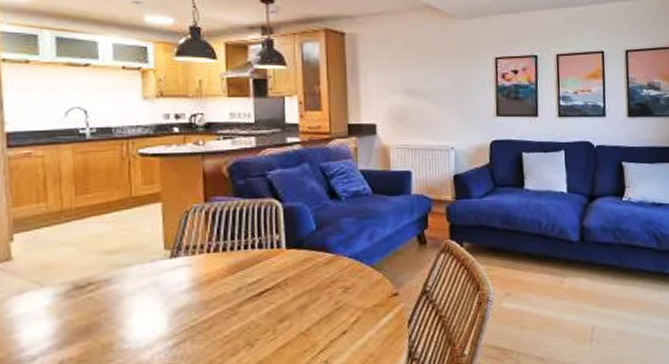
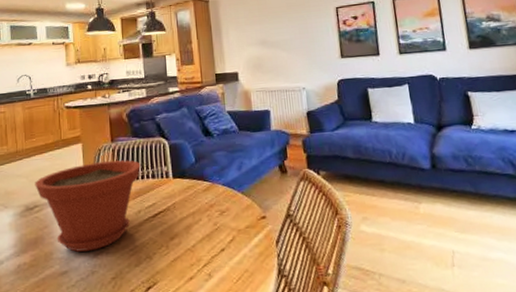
plant pot: none [89,225,244,341] -> present [35,160,141,252]

